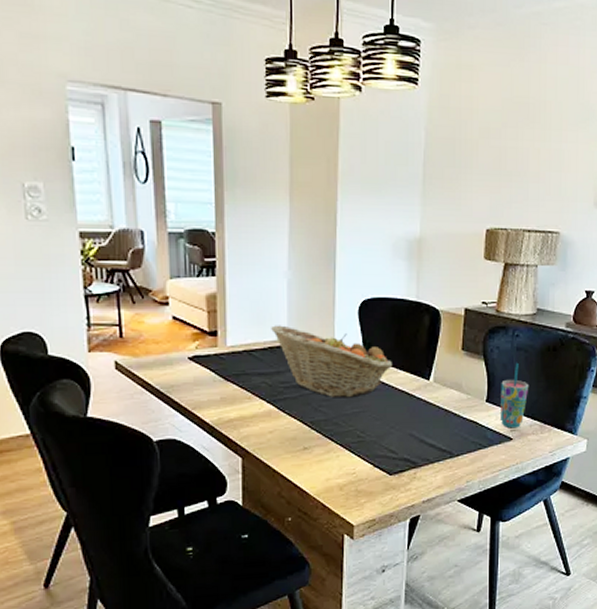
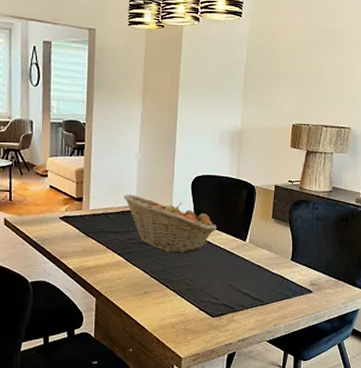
cup: present [499,363,529,429] -> none [302,230,326,283]

